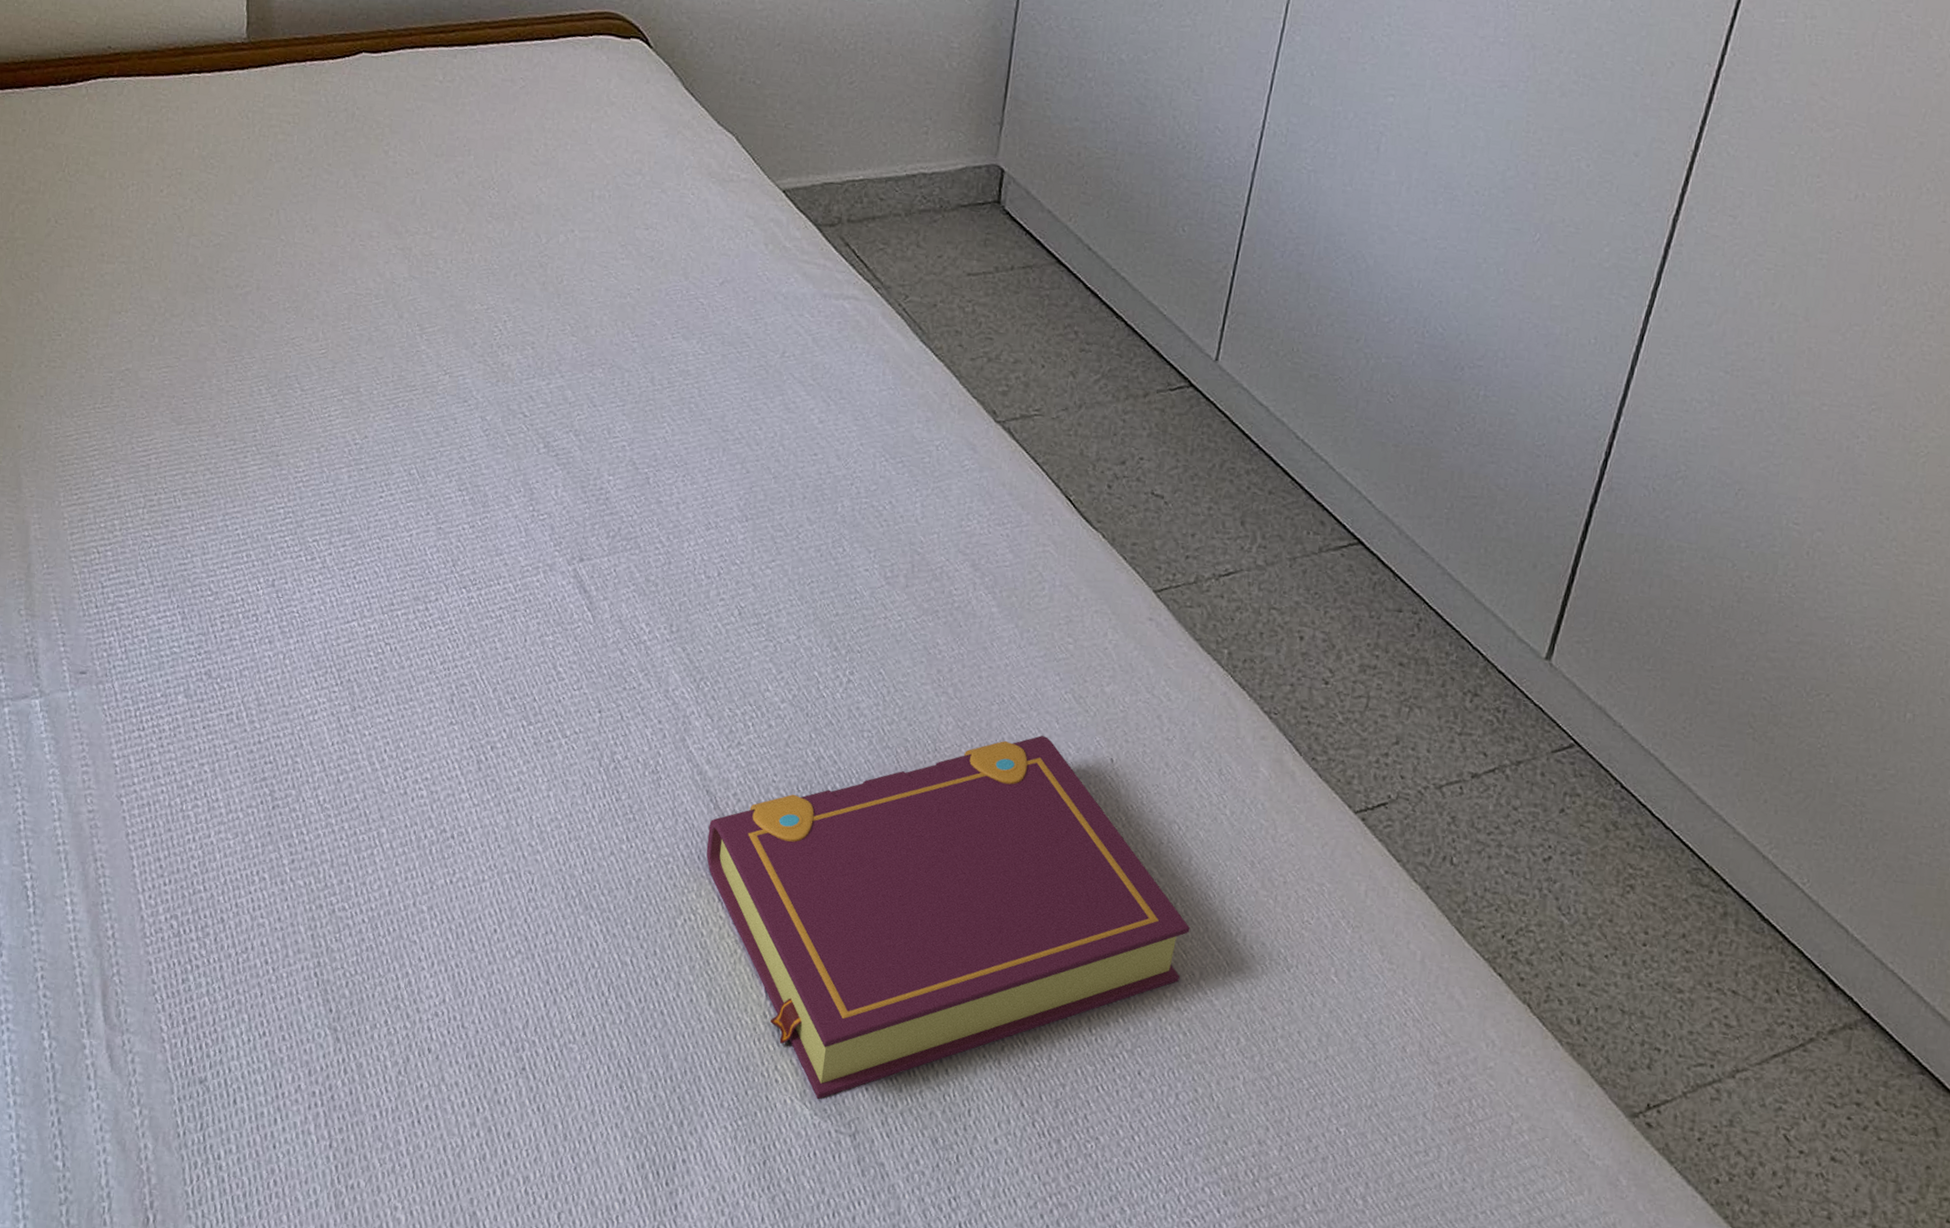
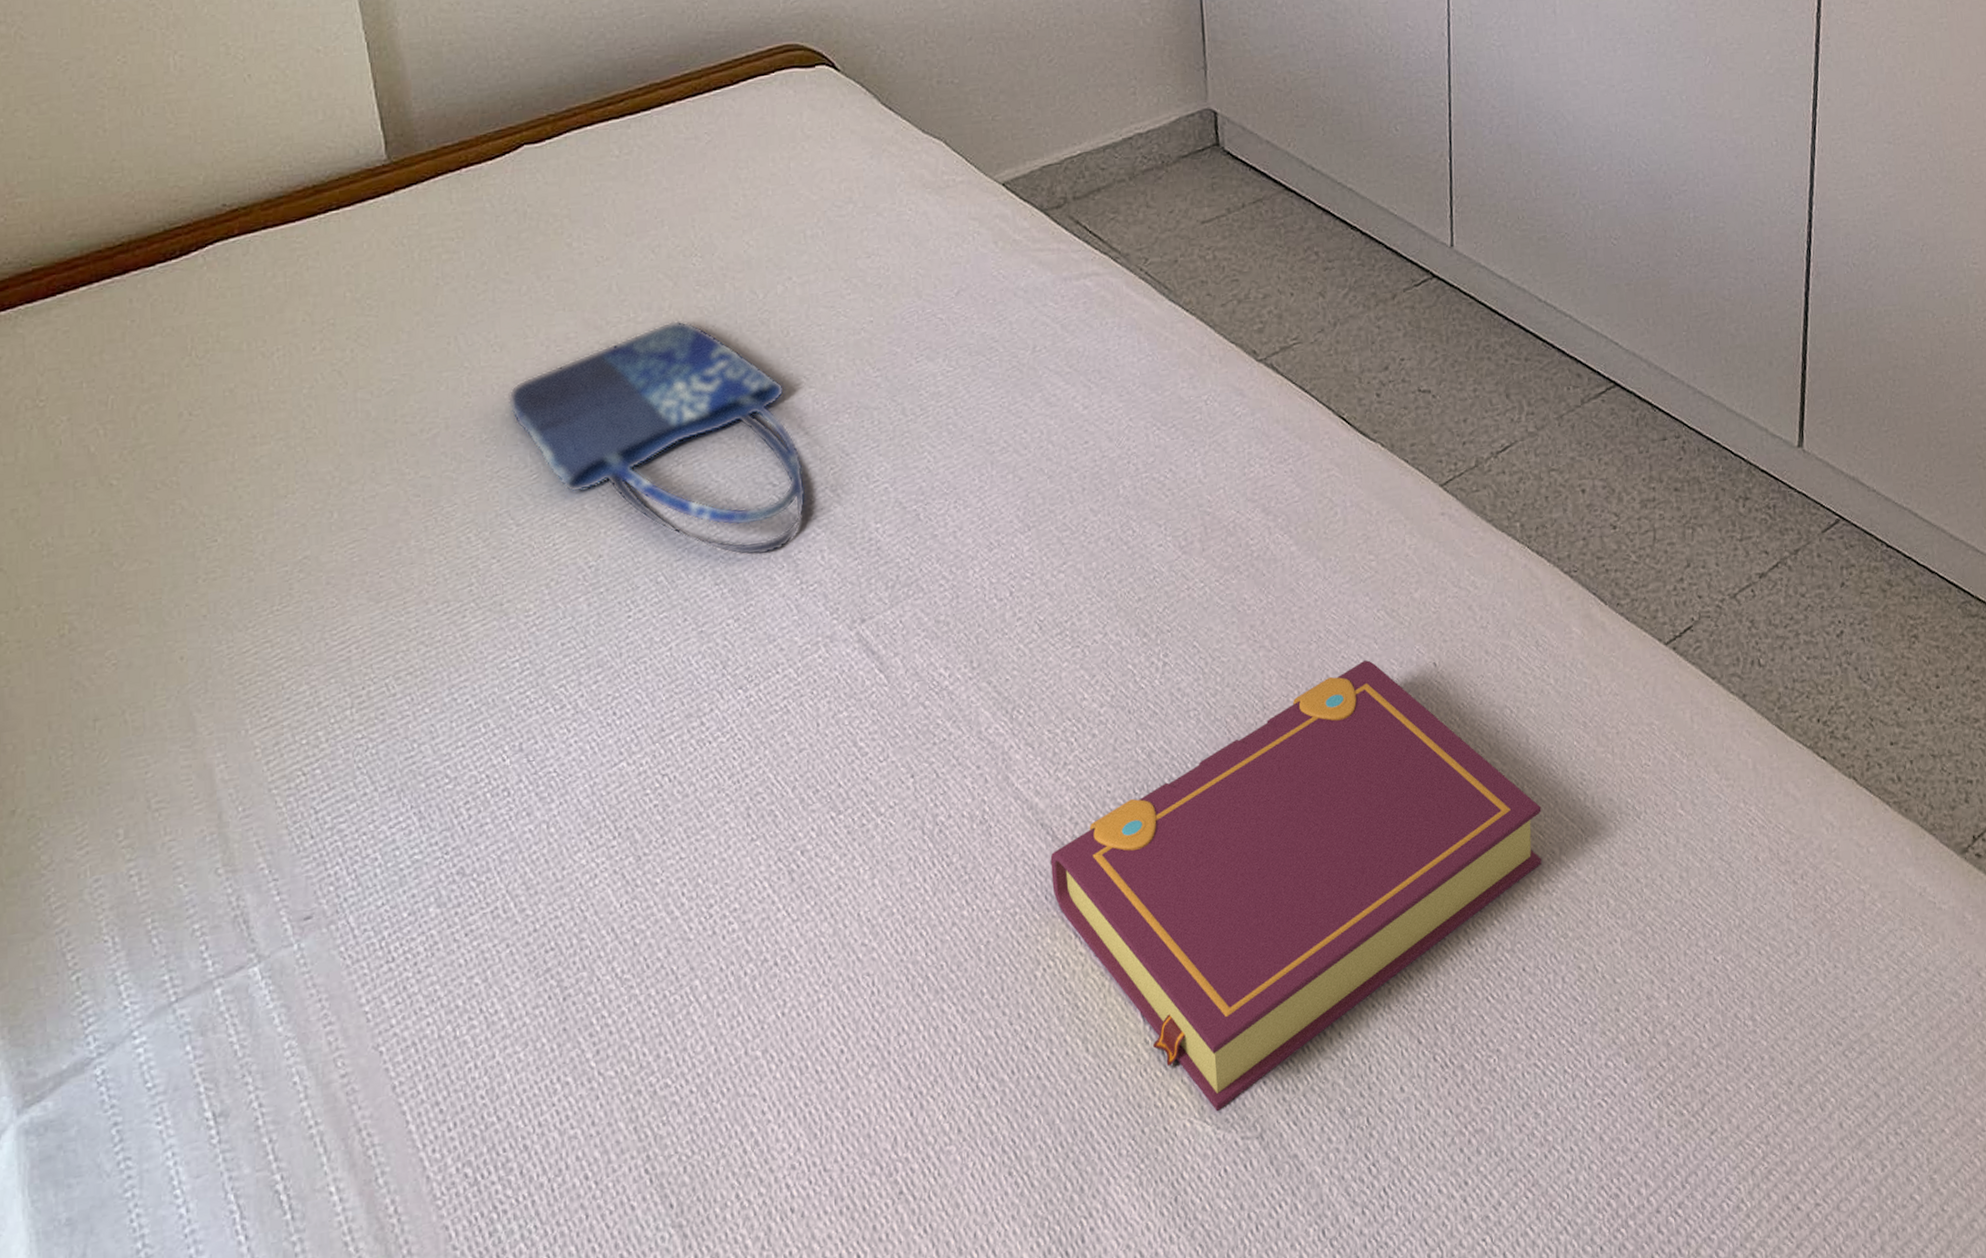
shopping bag: none [311,243,554,477] -> present [507,320,807,556]

